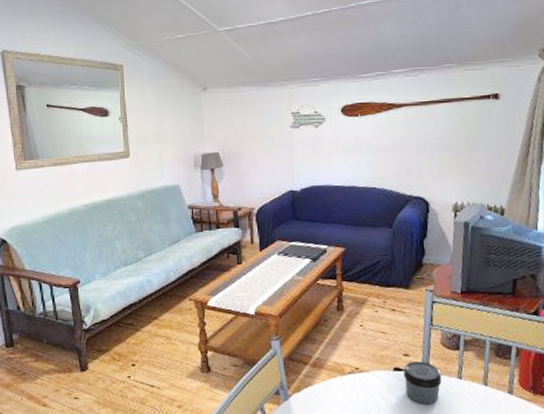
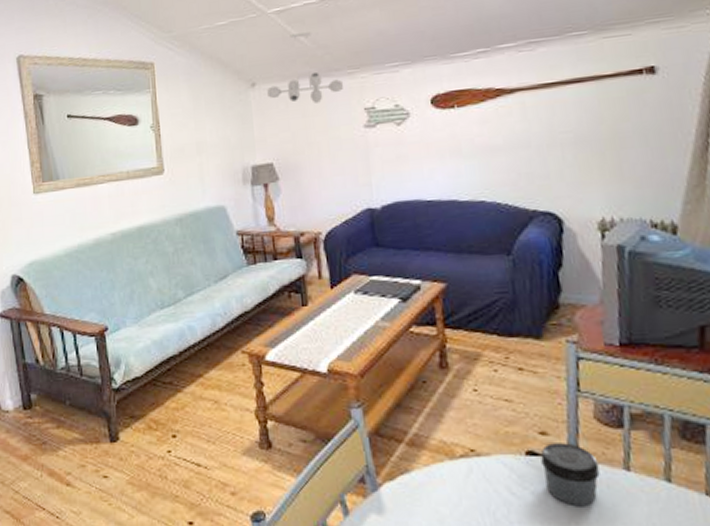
ceiling light fixture: none [216,49,276,107] -> present [267,32,343,104]

